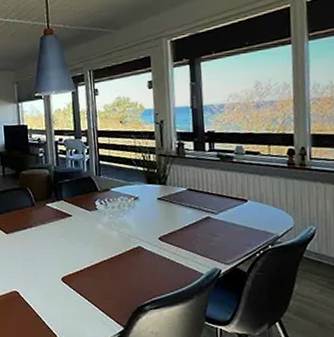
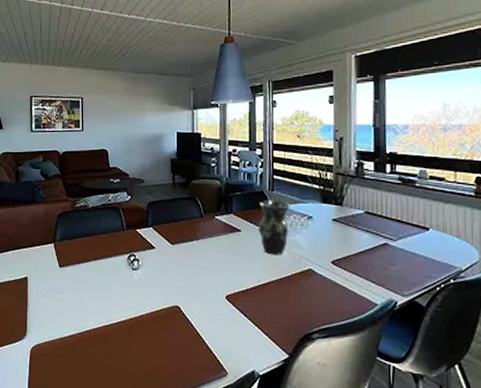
vase: none [87,184,118,236] -> present [257,199,291,255]

